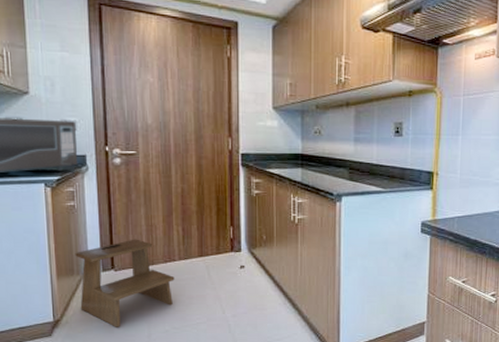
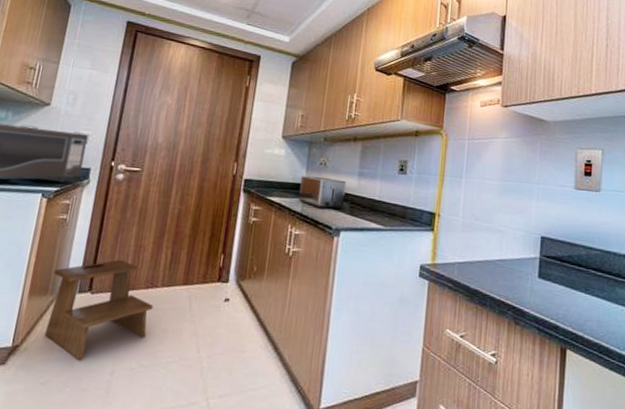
toaster: none [297,145,343,177] -> present [298,175,347,210]

